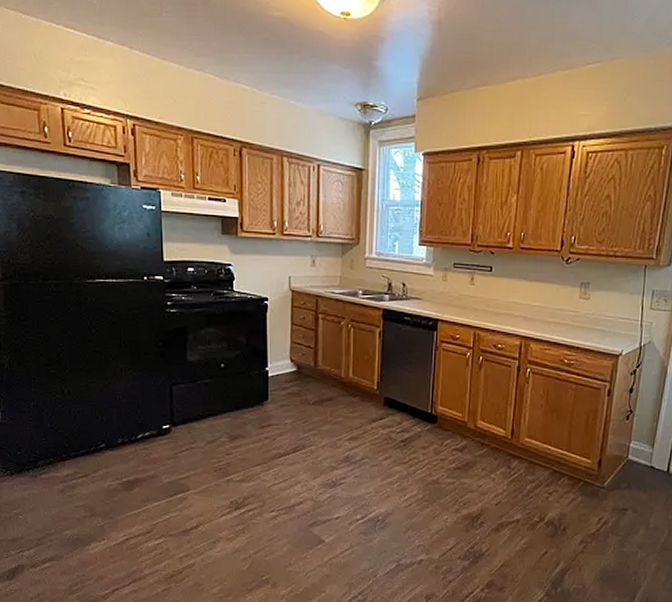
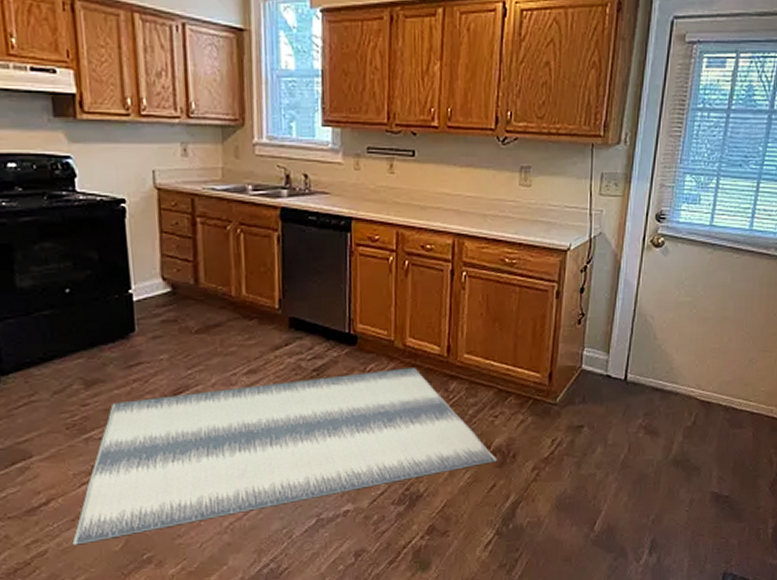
rug: none [212,445,549,563] -> present [72,368,497,545]

